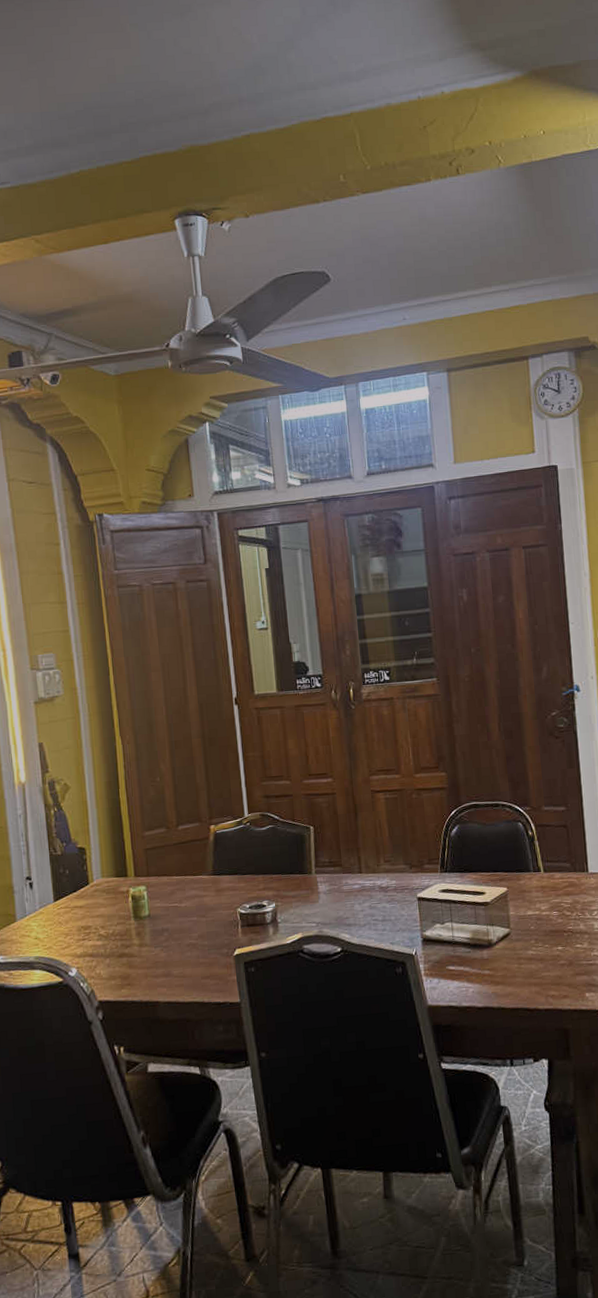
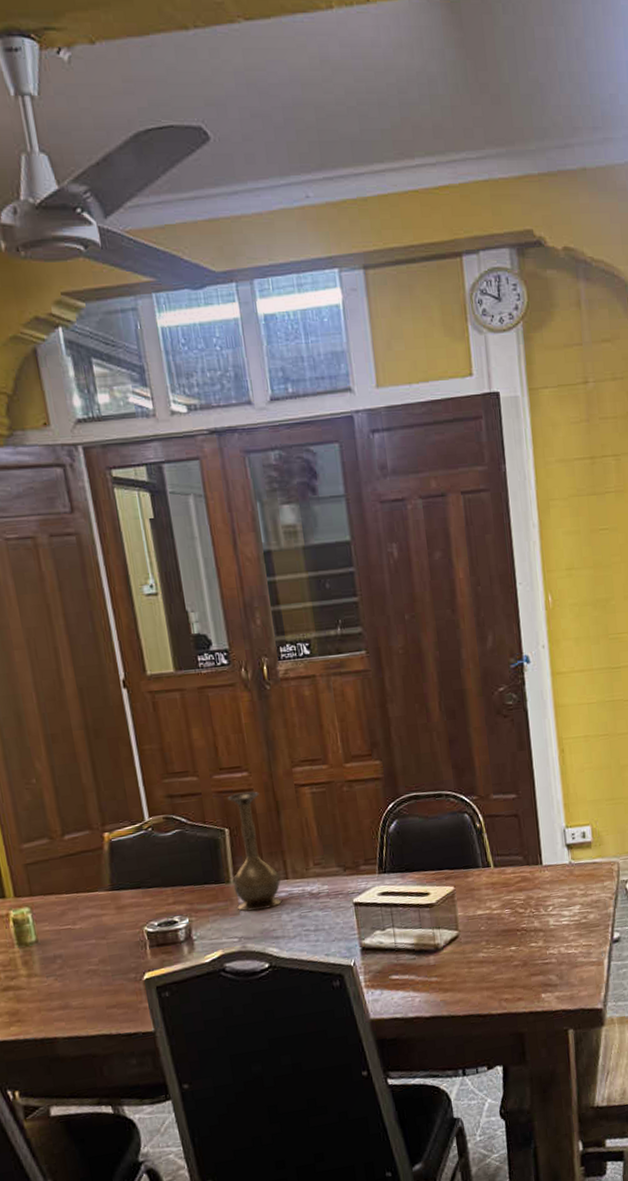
vase: none [314,795,355,900] -> present [227,792,282,912]

